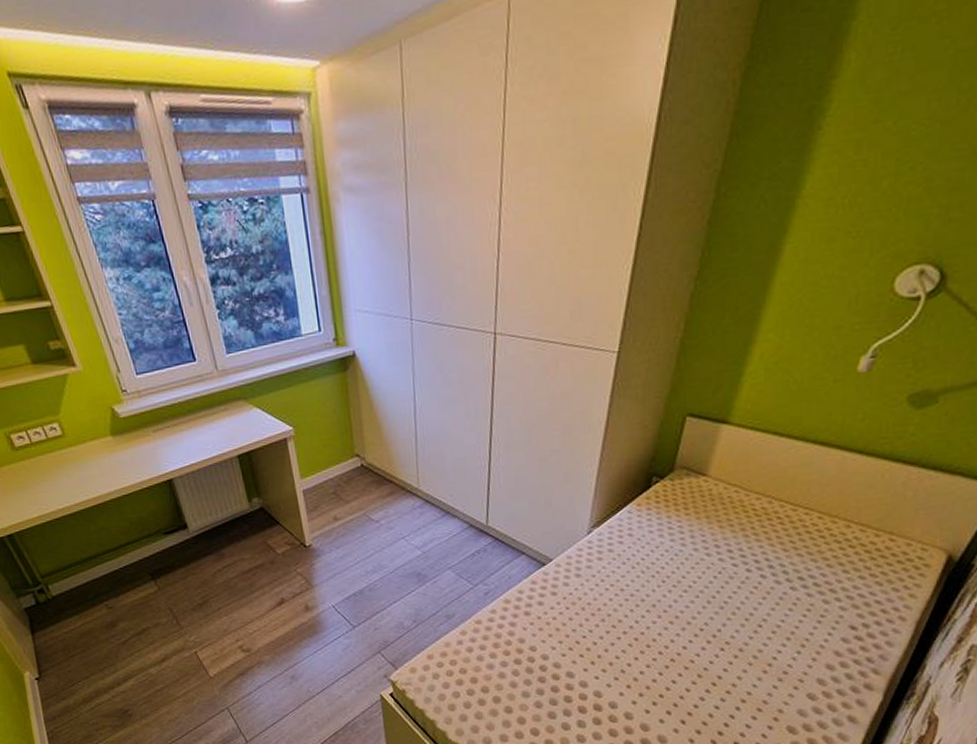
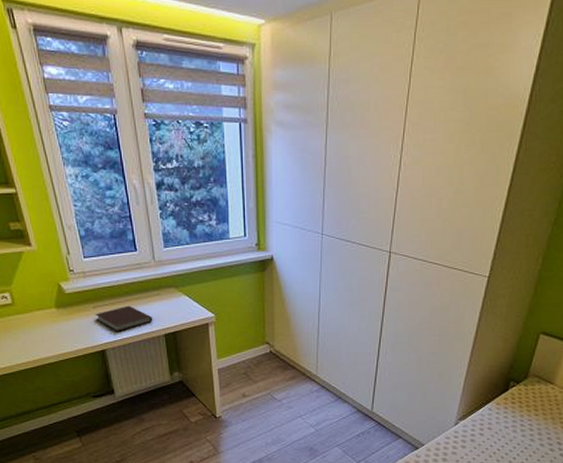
notebook: none [156,425,222,457] -> present [95,305,152,332]

